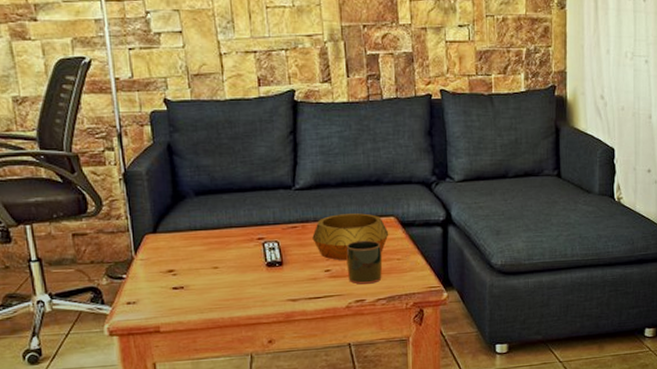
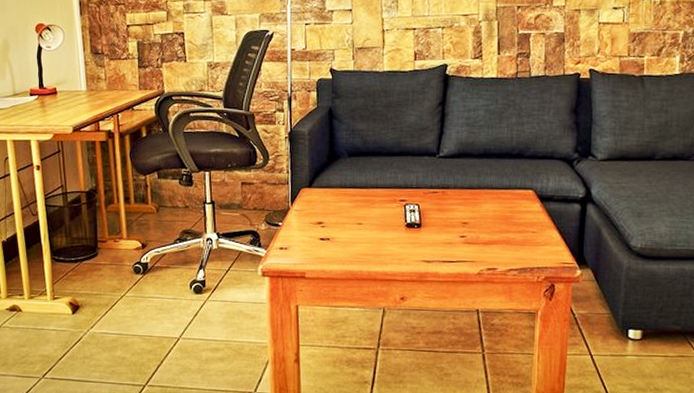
decorative bowl: present [312,213,389,261] -> none [451,183,526,229]
mug: present [346,240,383,285] -> none [481,210,518,254]

